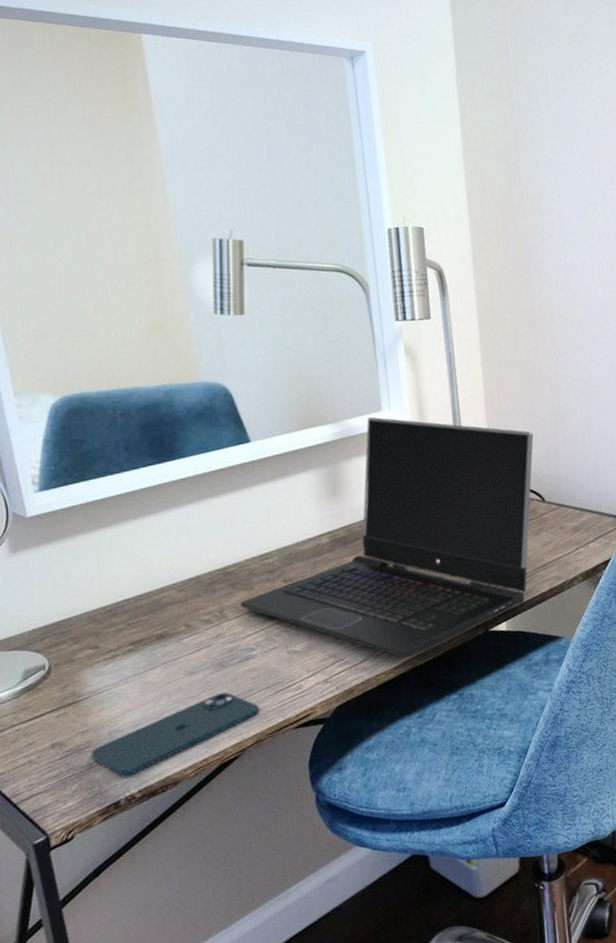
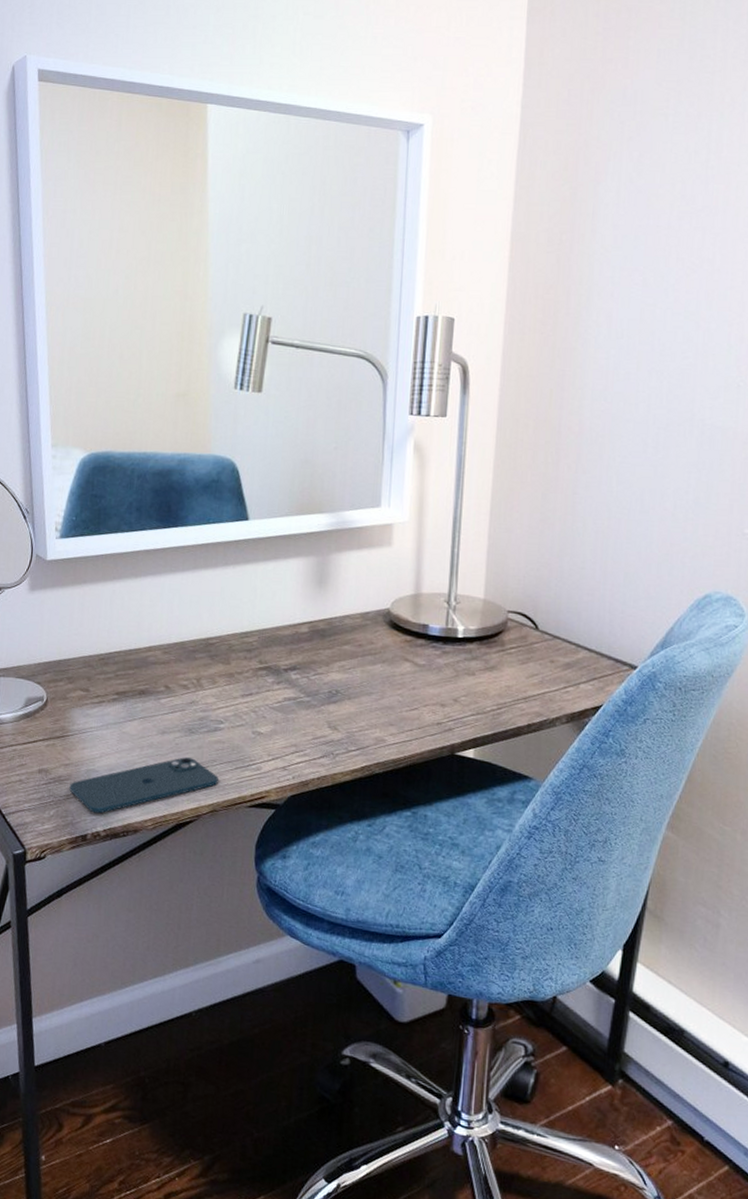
laptop computer: present [239,416,534,657] -> none [216,511,538,762]

